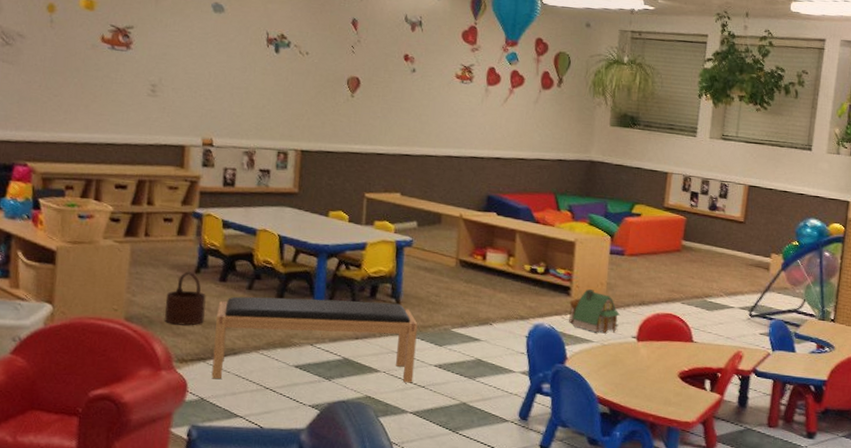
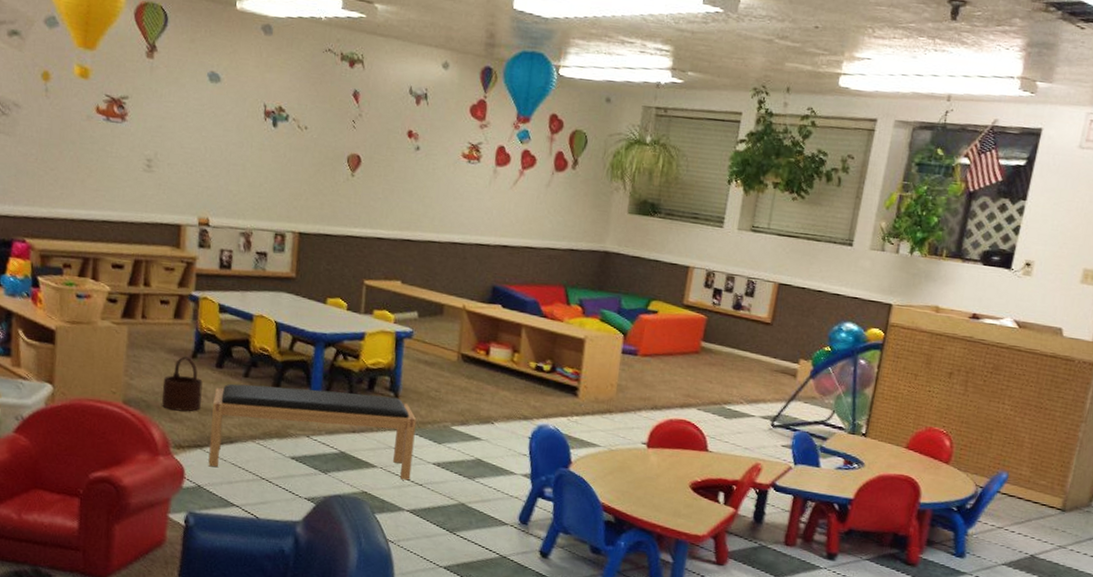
toy house: present [569,289,621,333] -> none [575,390,631,437]

